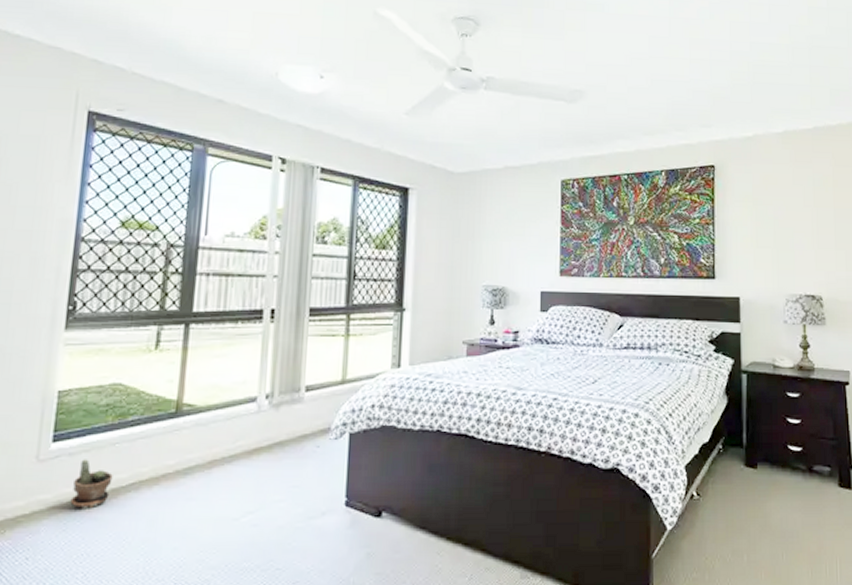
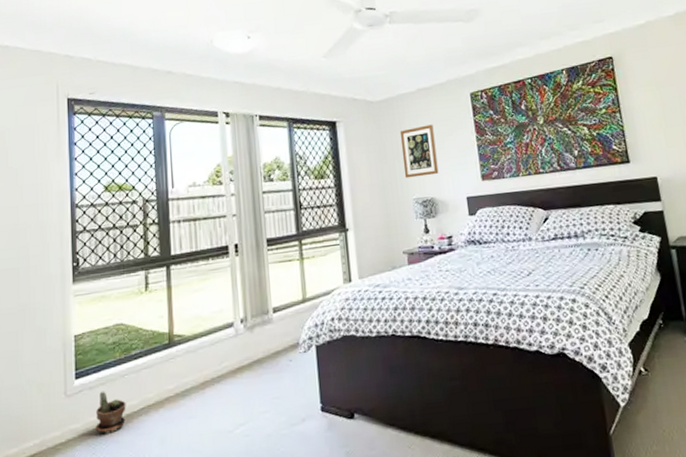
wall art: none [477,207,516,263] -> present [399,124,439,178]

